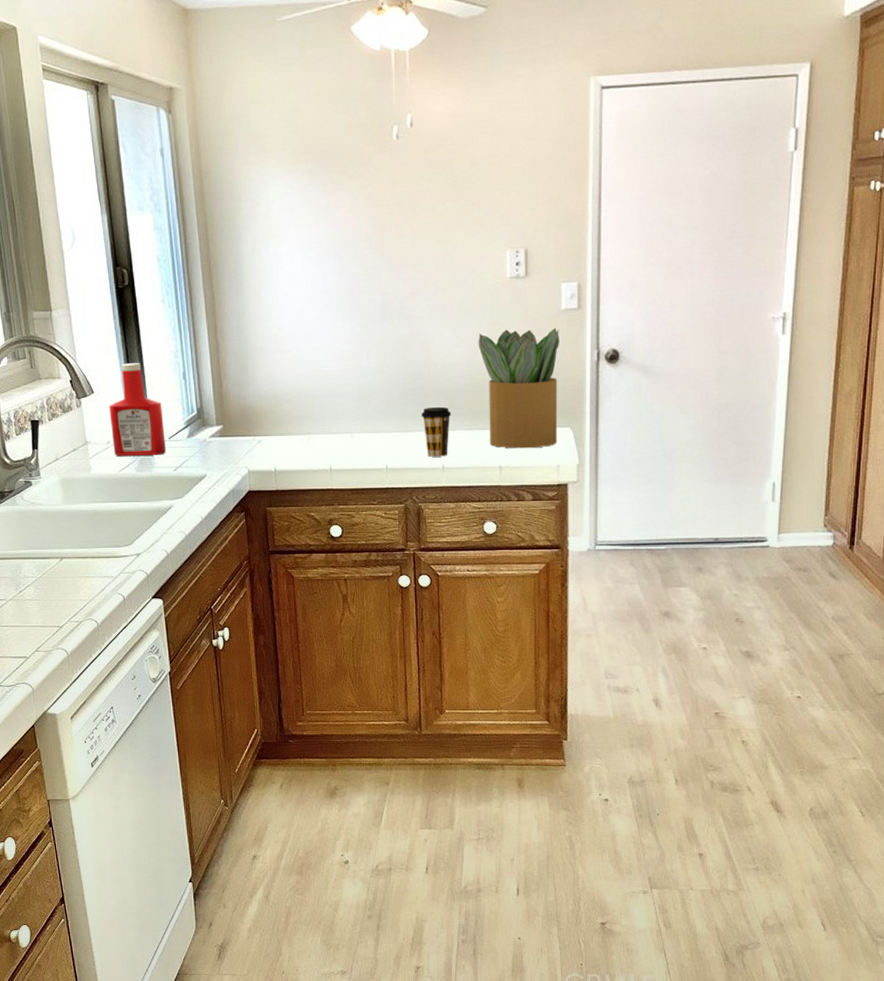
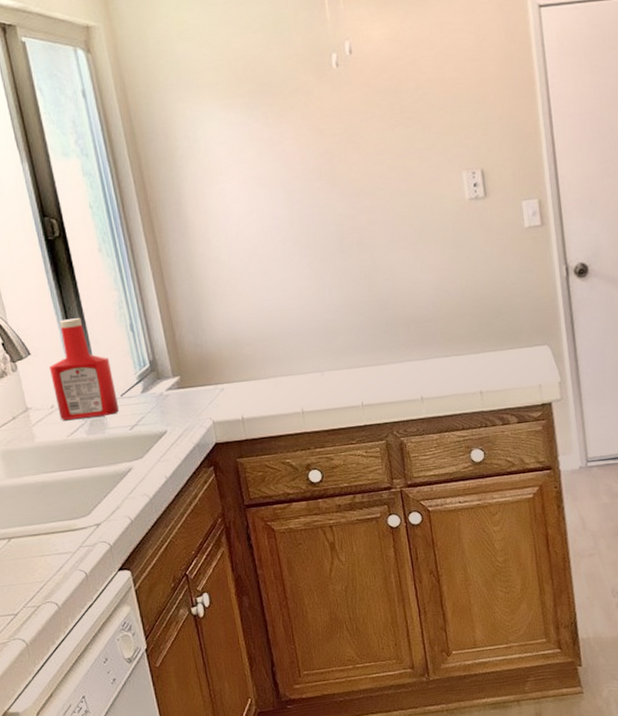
coffee cup: present [421,406,452,457] -> none [393,335,426,389]
potted plant: present [478,328,559,449] -> none [443,246,536,372]

